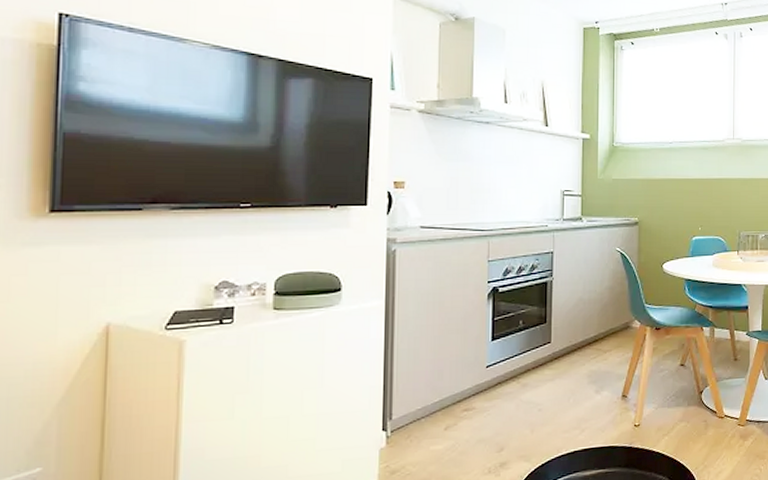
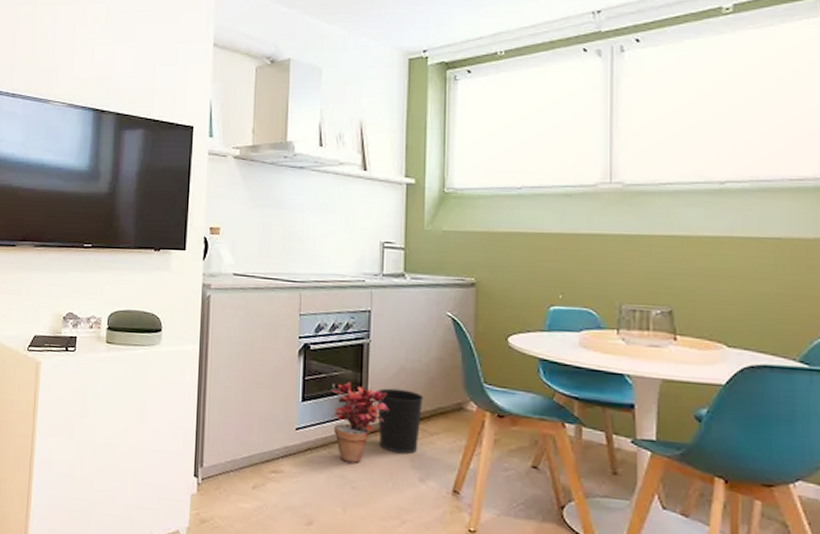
potted plant: none [518,317,569,389] -> present [331,381,388,463]
wastebasket: none [560,317,599,373] -> present [377,388,424,454]

